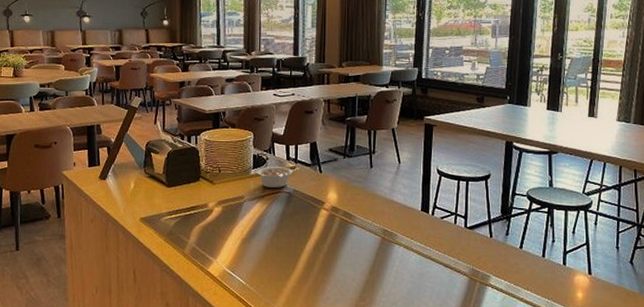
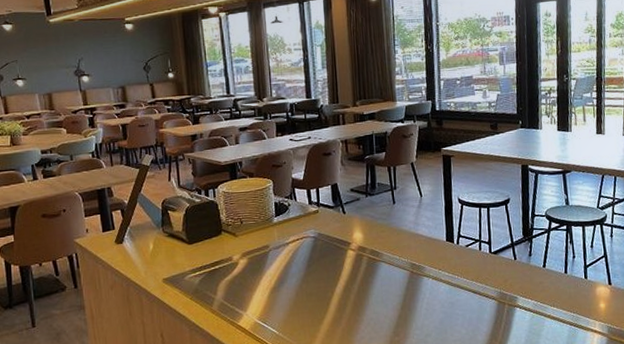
legume: present [257,167,300,188] -> none [280,210,323,234]

